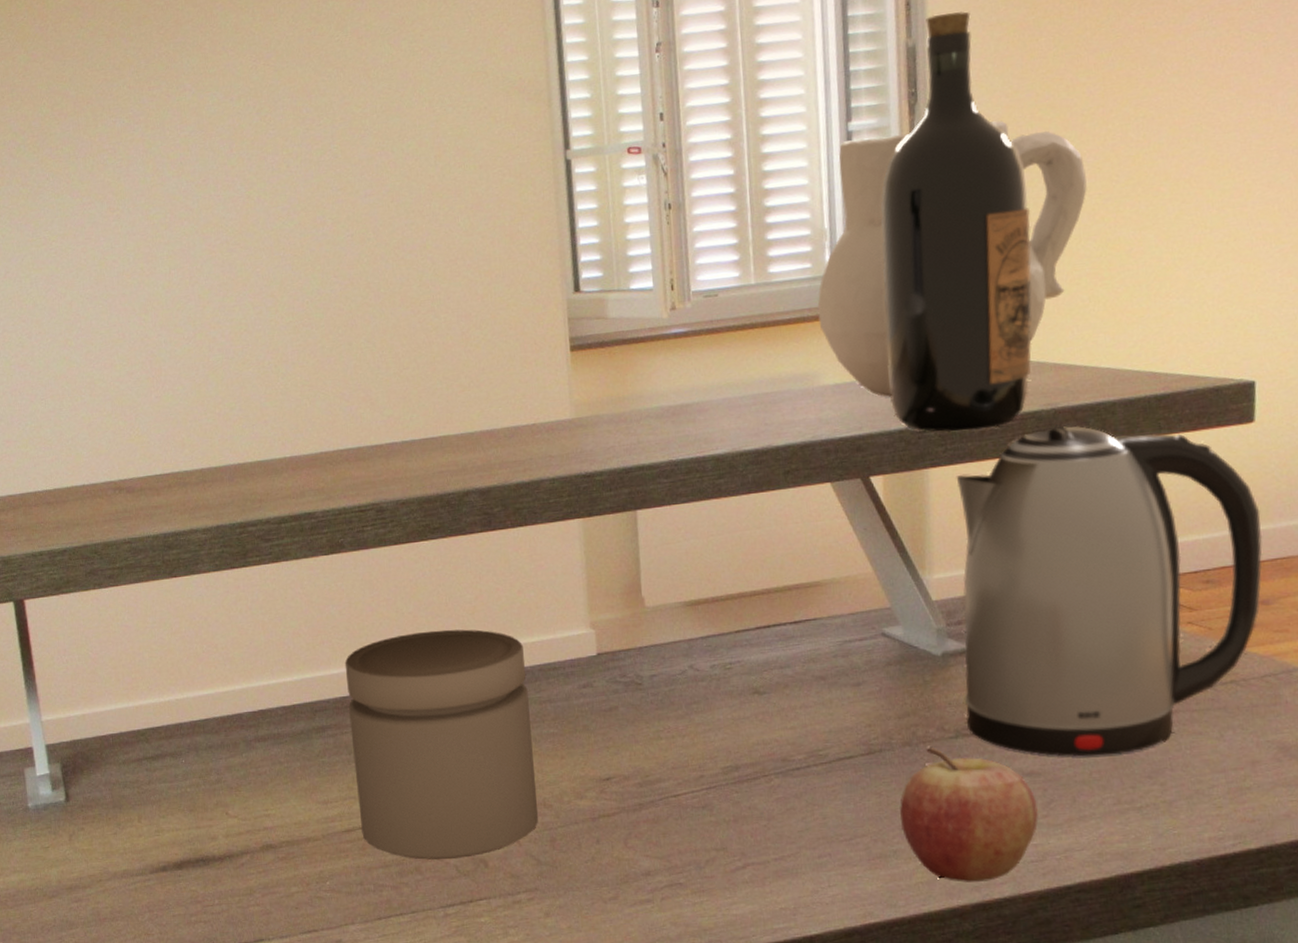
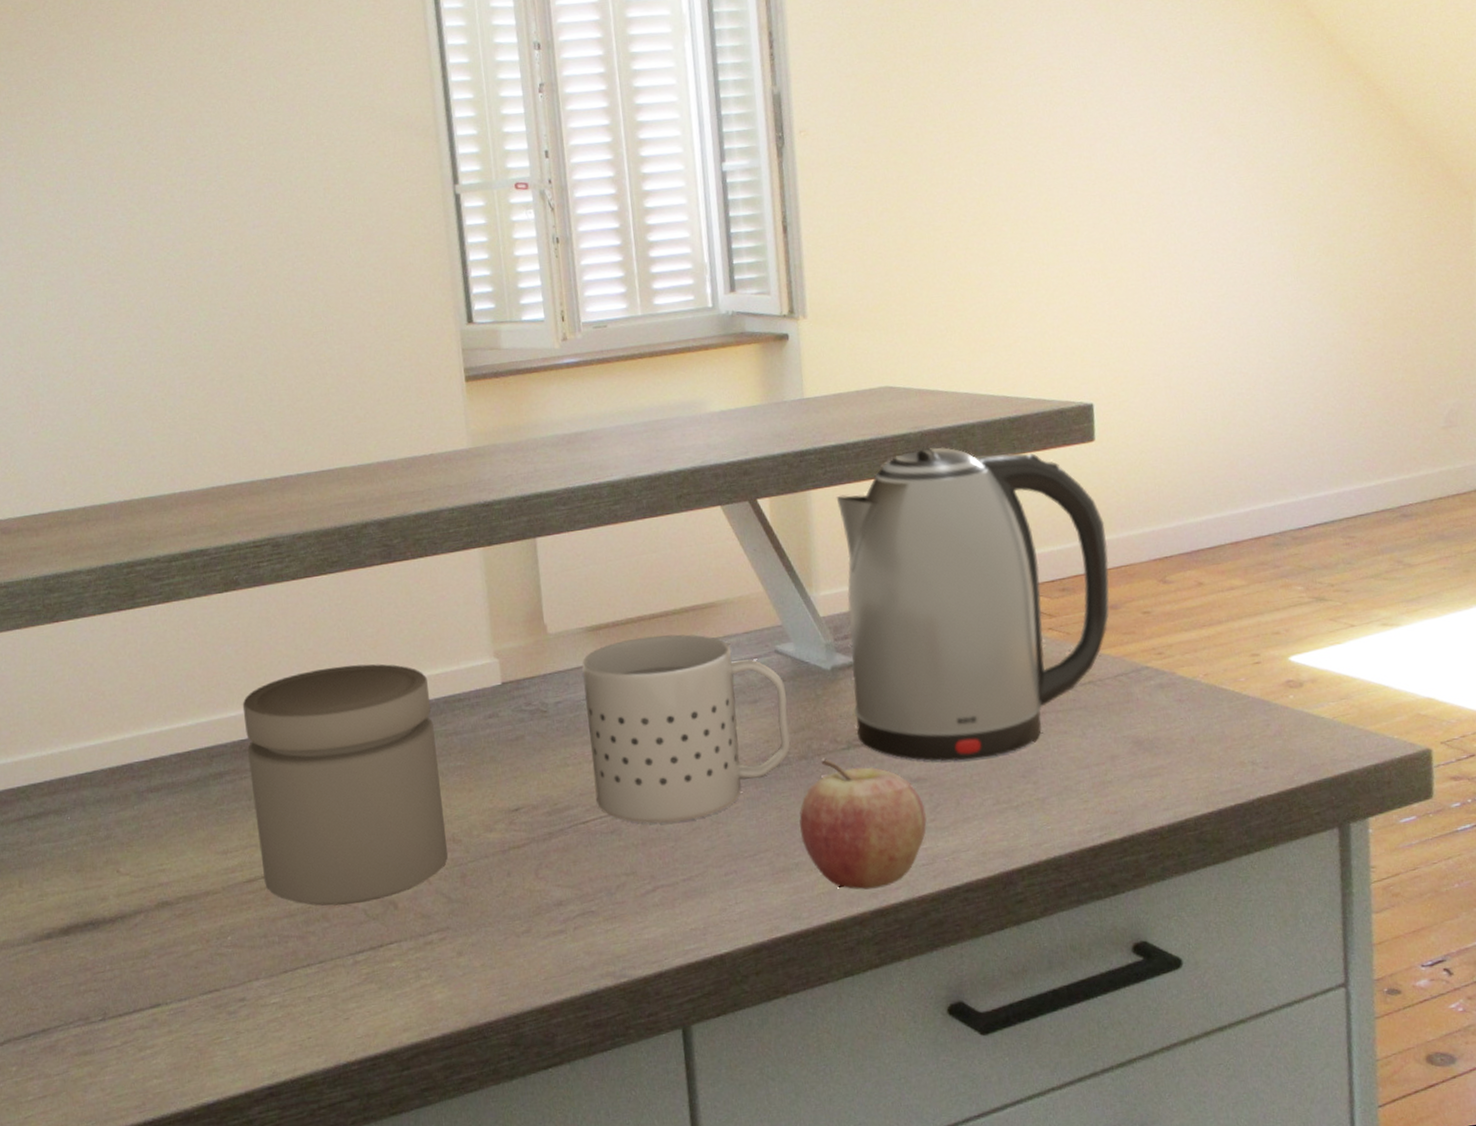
mug: none [679,612,894,802] -> present [581,634,791,824]
ceramic jug: present [817,120,1087,397] -> none [701,163,939,423]
wine bottle: present [881,11,1032,432] -> none [755,63,898,455]

